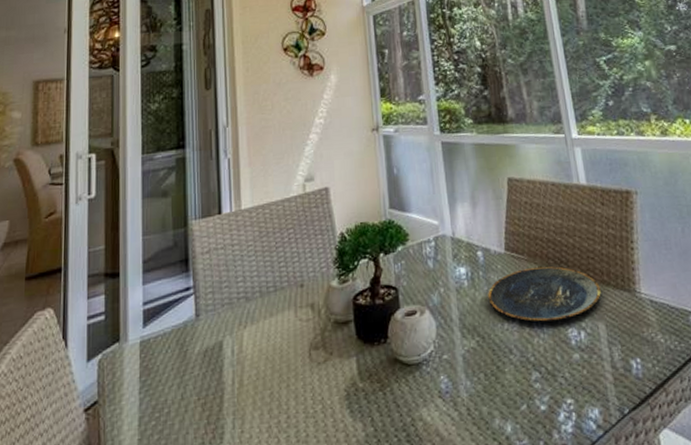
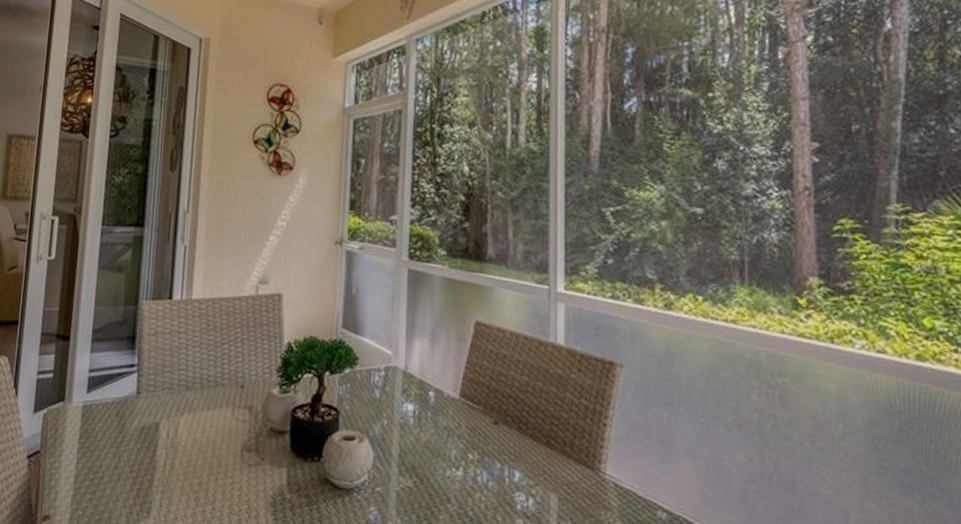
plate: present [488,266,601,323] -> none [433,420,560,482]

